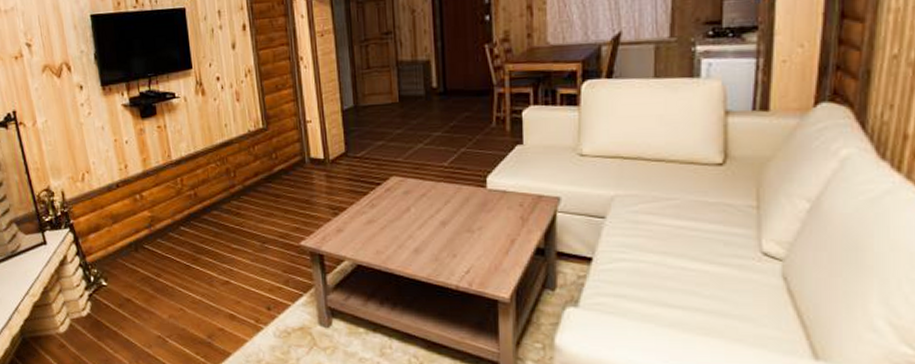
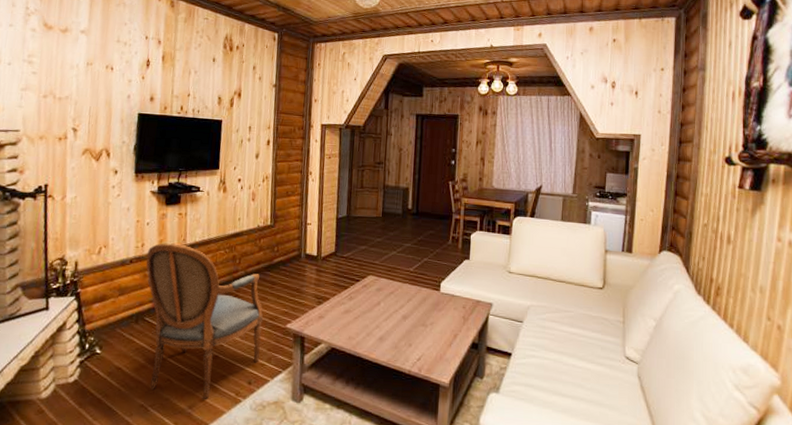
armchair: none [132,161,276,328] -> present [146,243,264,399]

